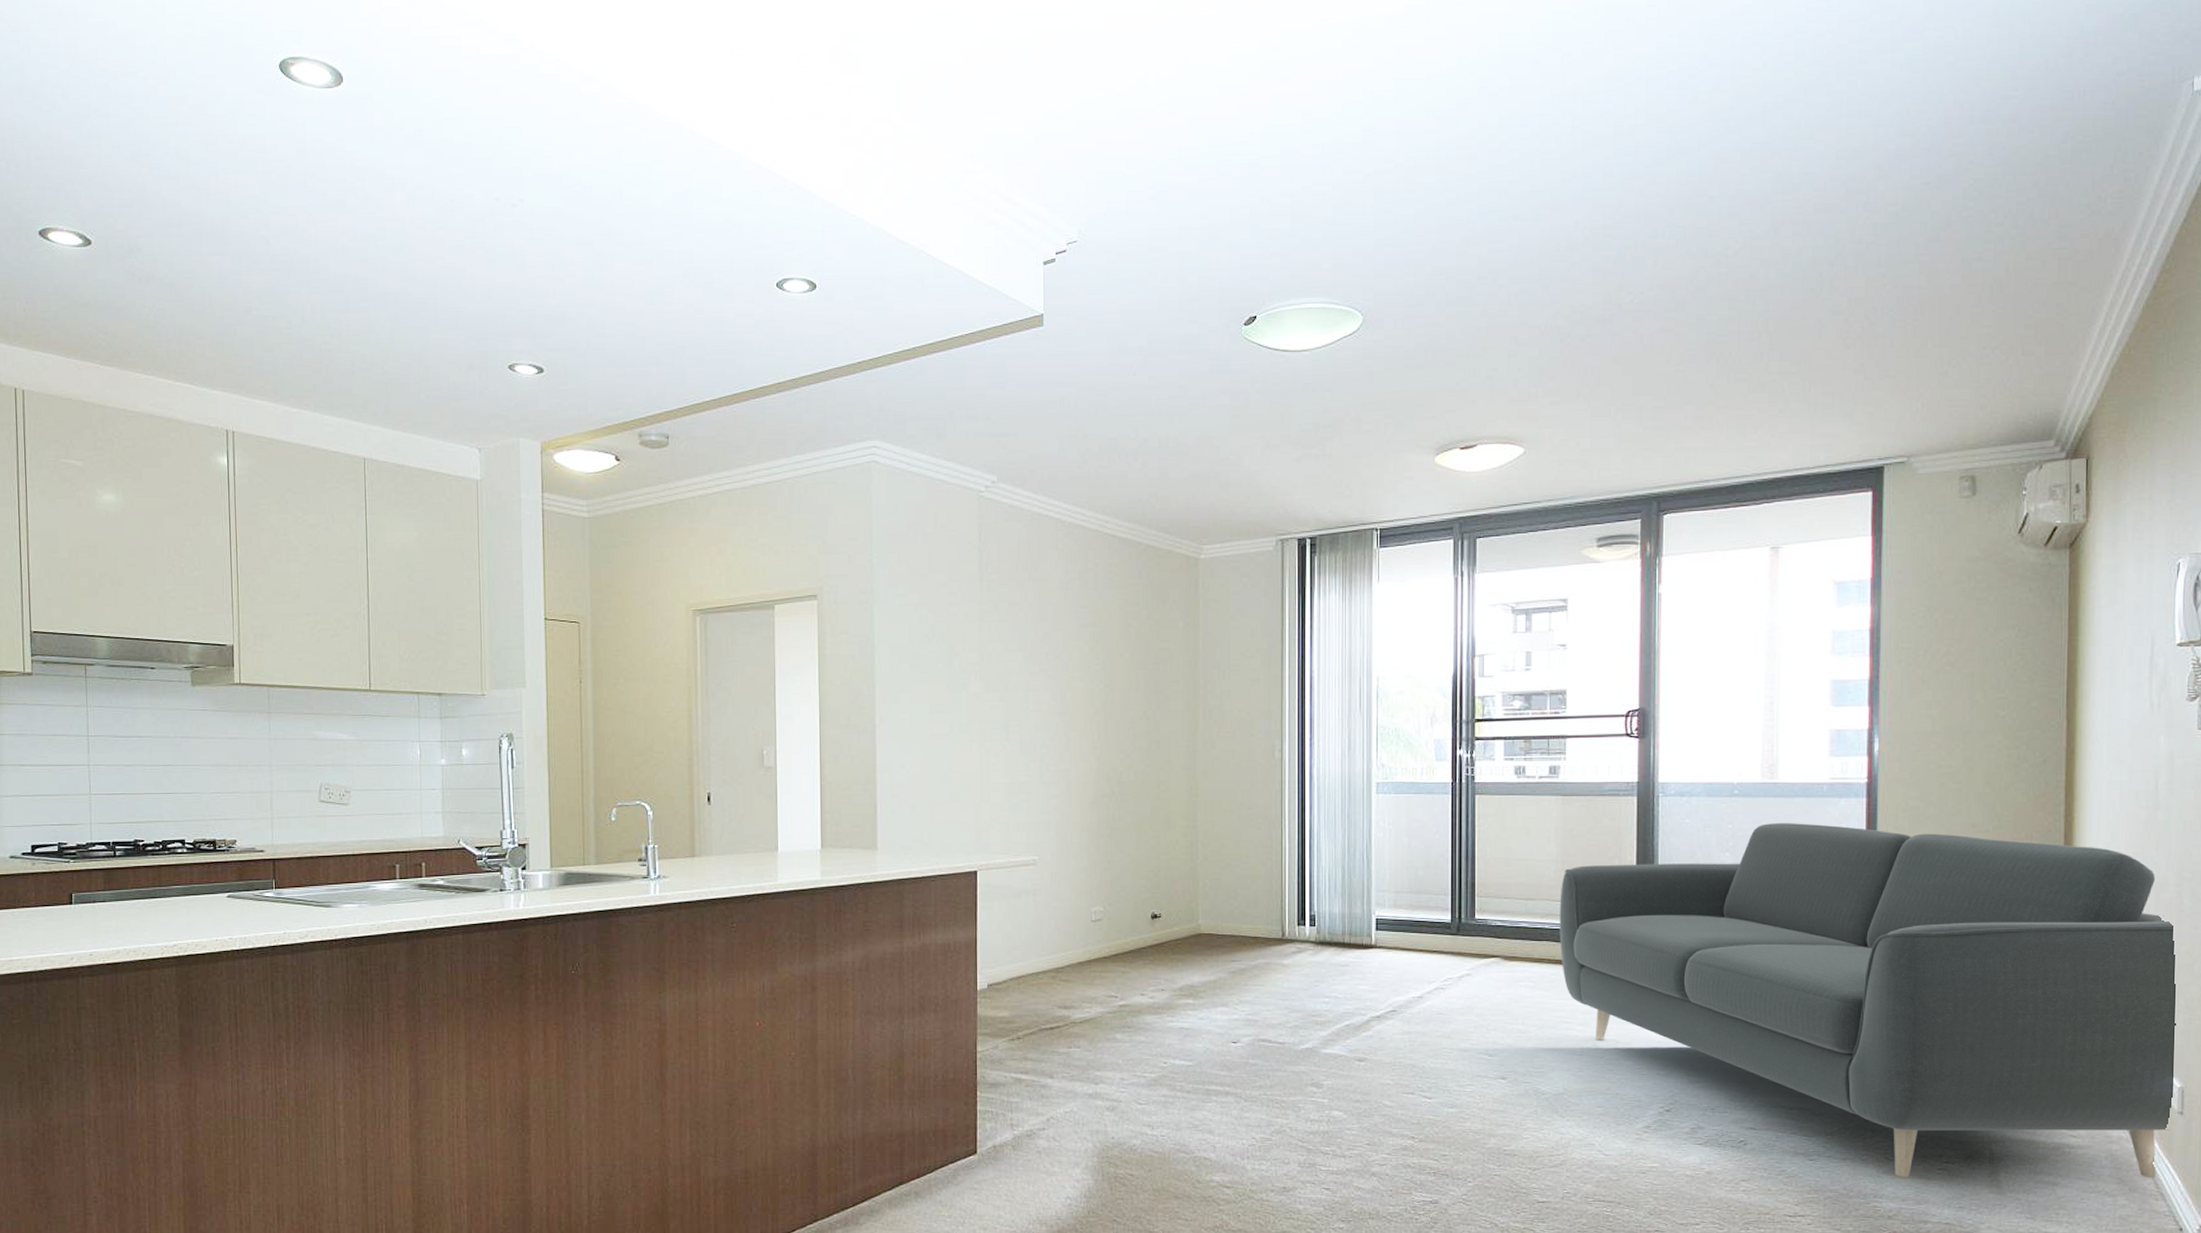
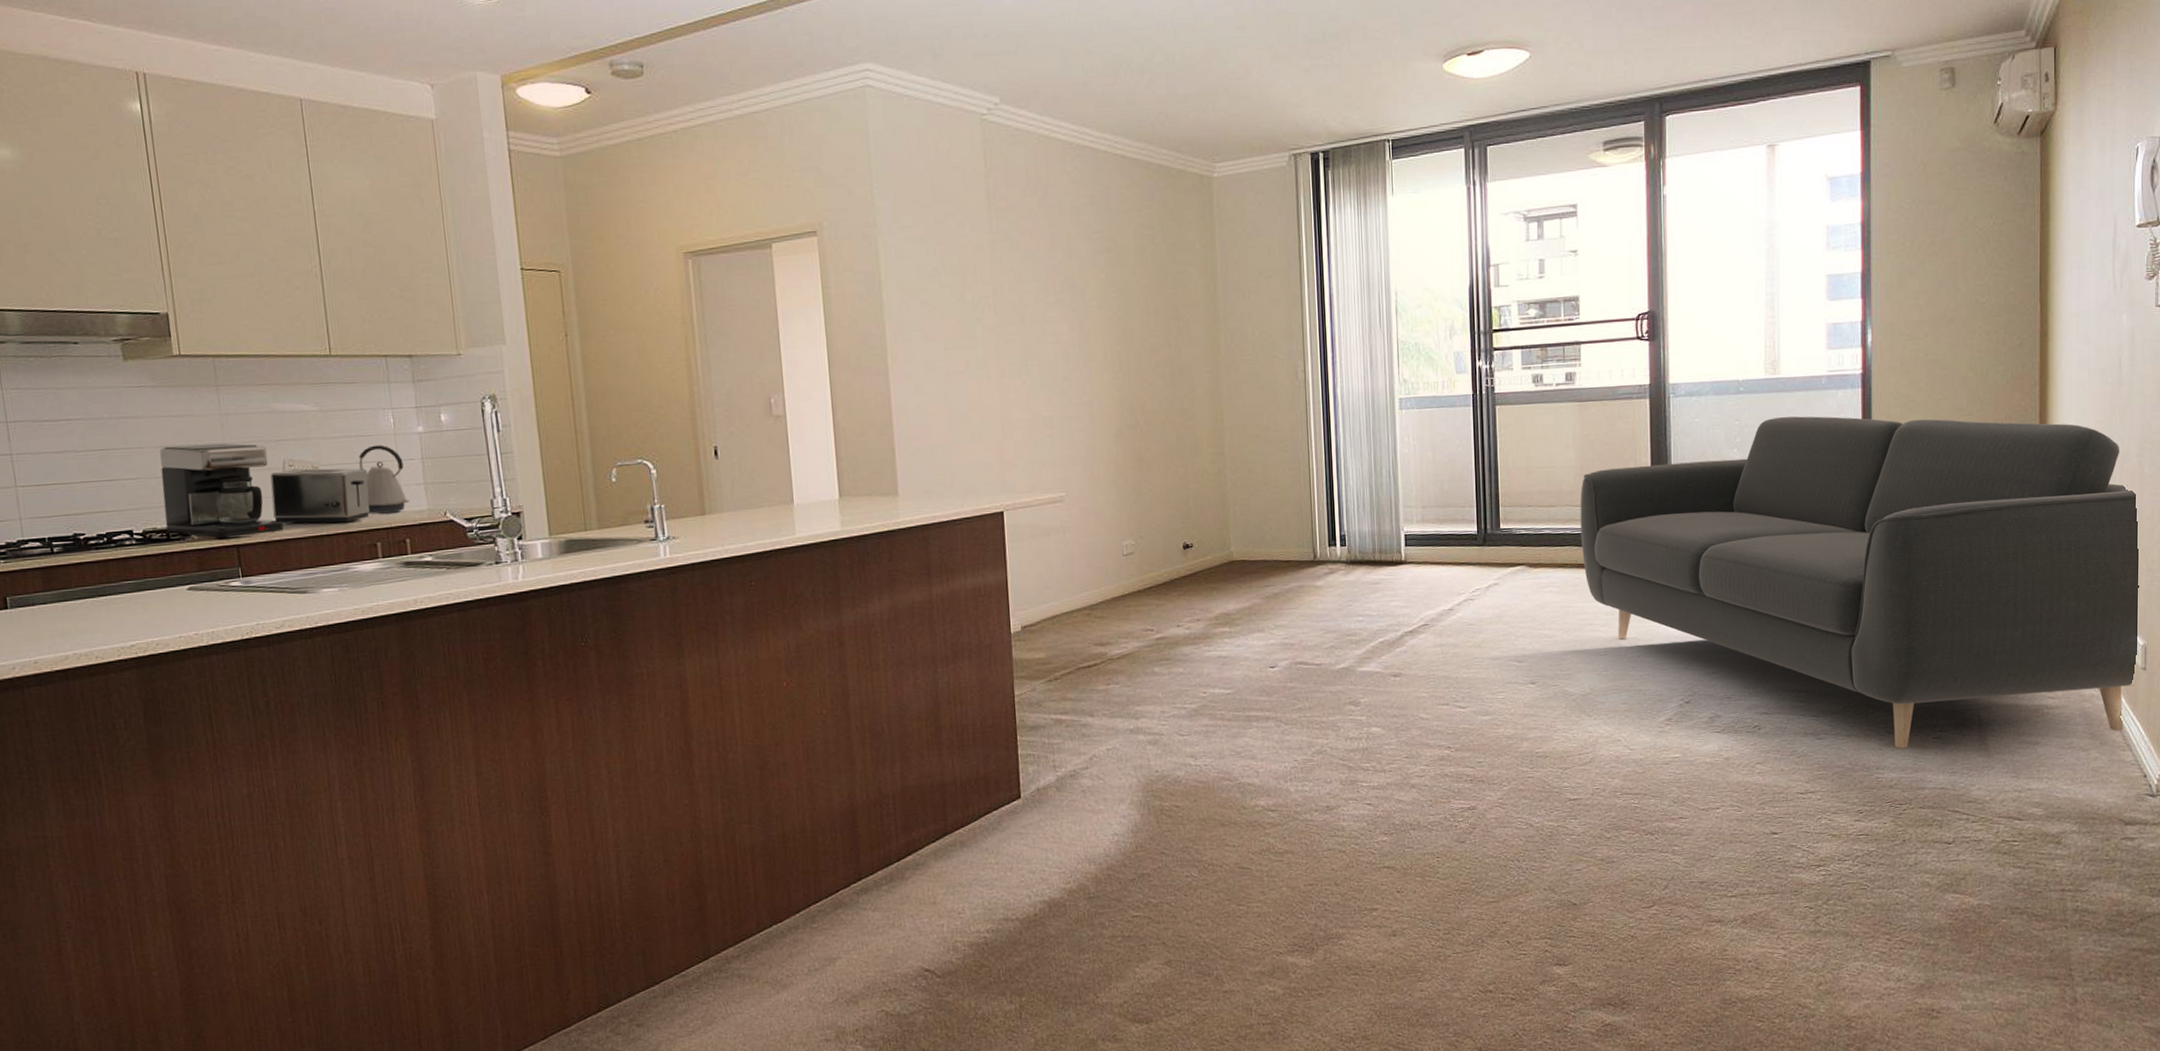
coffee maker: none [213,765,315,853] -> present [159,443,284,539]
toaster: none [306,792,393,844] -> present [270,468,371,524]
kettle: none [386,774,428,838] -> present [358,445,409,515]

